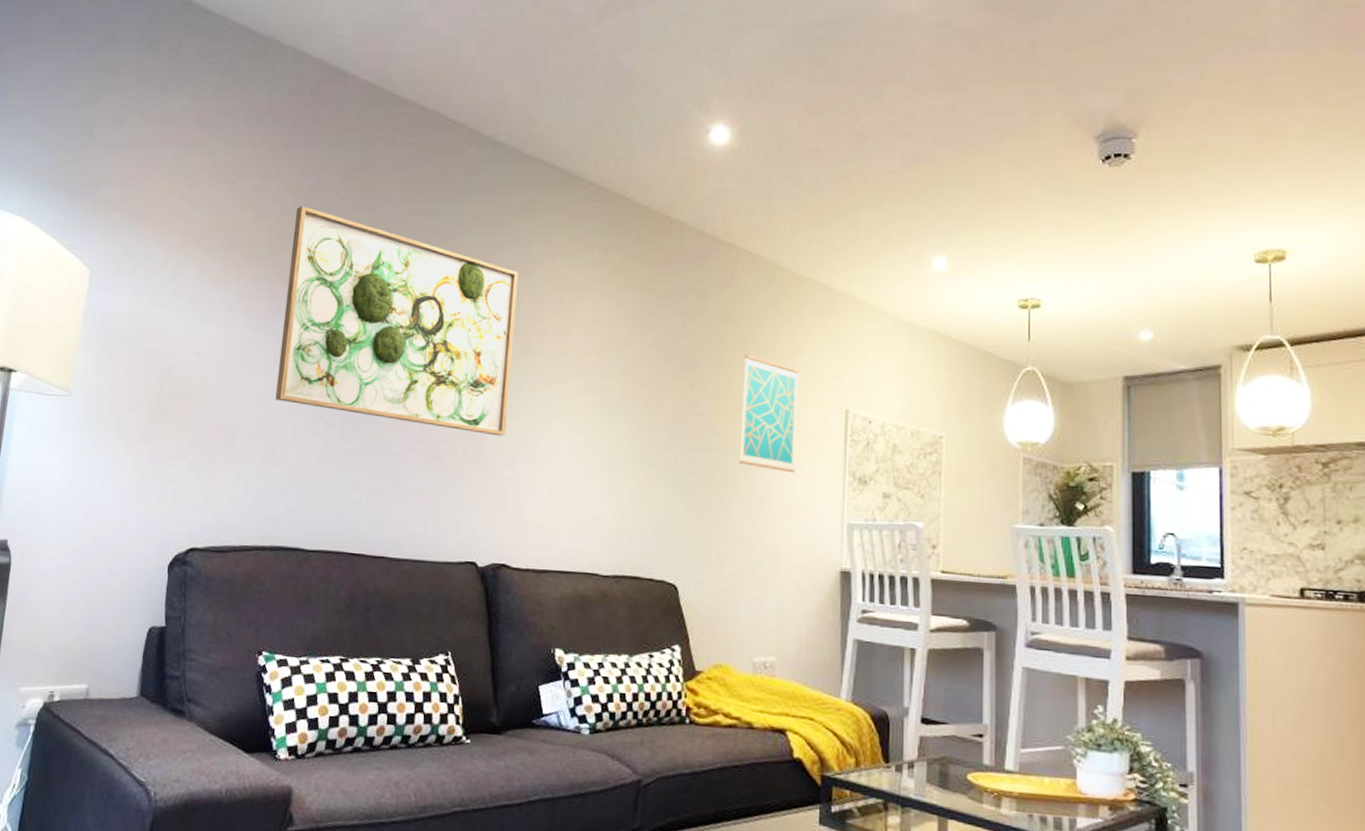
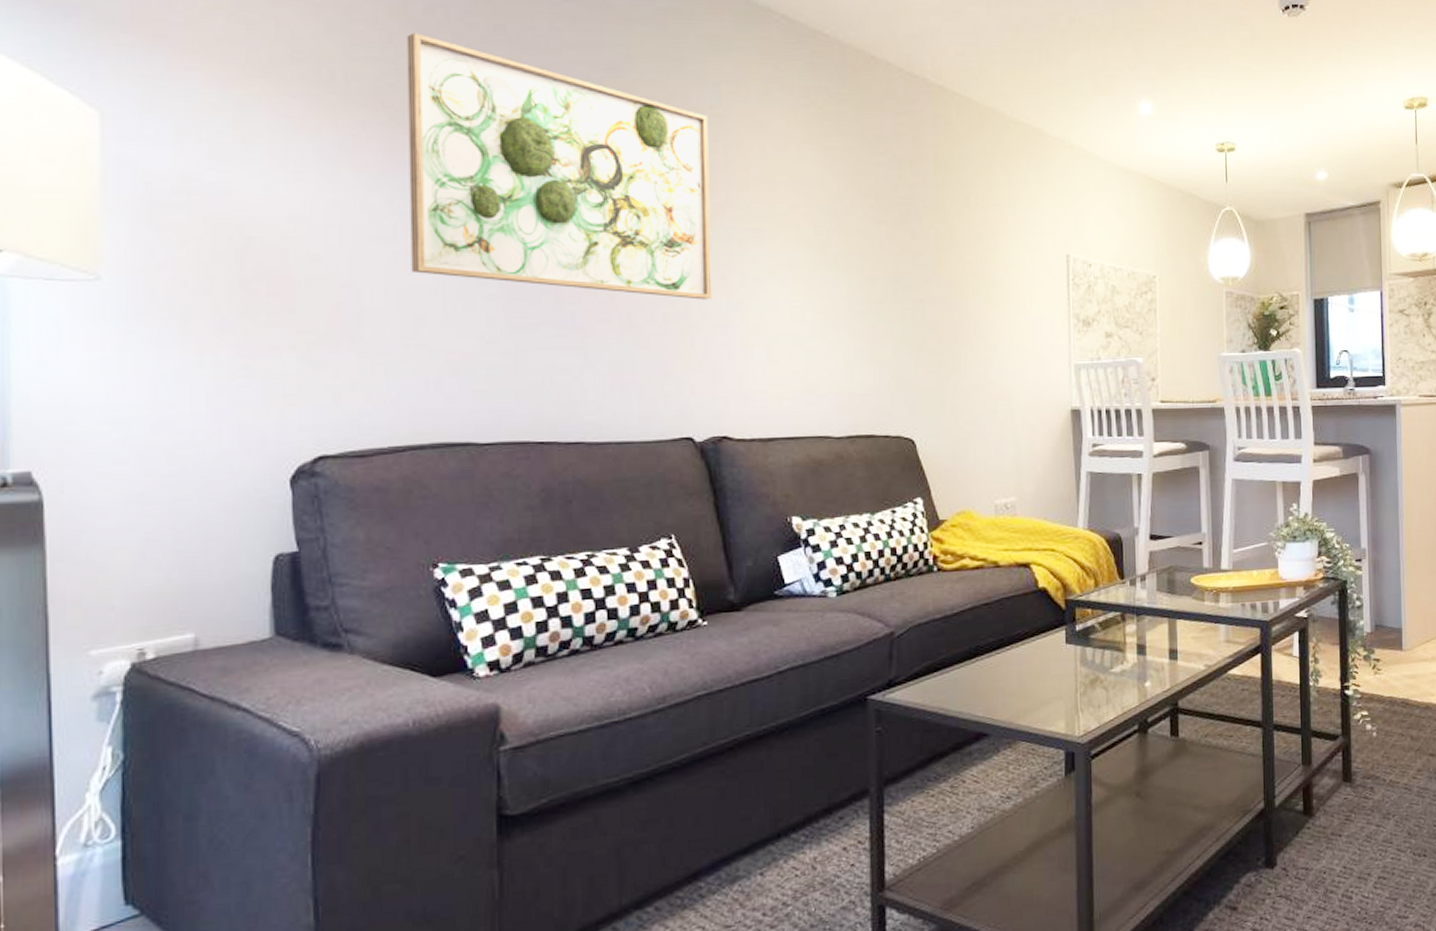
wall art: present [738,354,800,474] -> none [965,202,1023,320]

